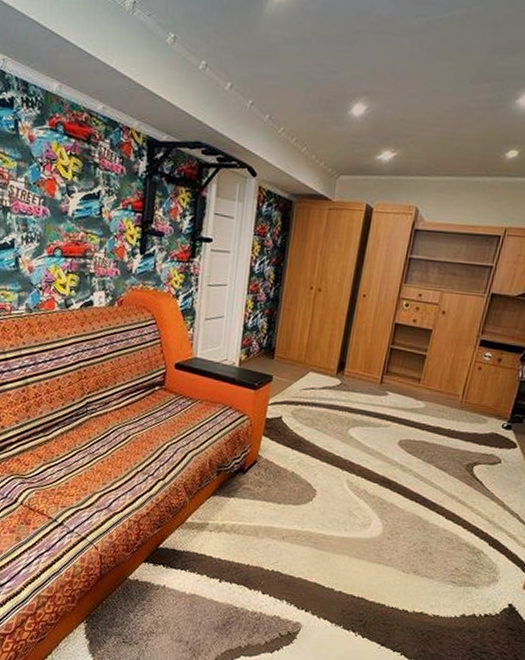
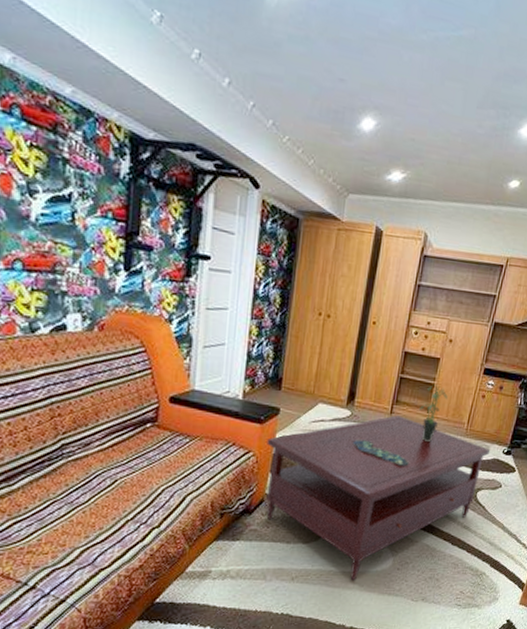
coffee table: none [259,385,488,546] -> present [266,415,491,581]
decorative bowl: none [342,408,401,436] -> present [352,440,410,466]
potted plant: none [410,356,441,414] -> present [419,384,448,443]

